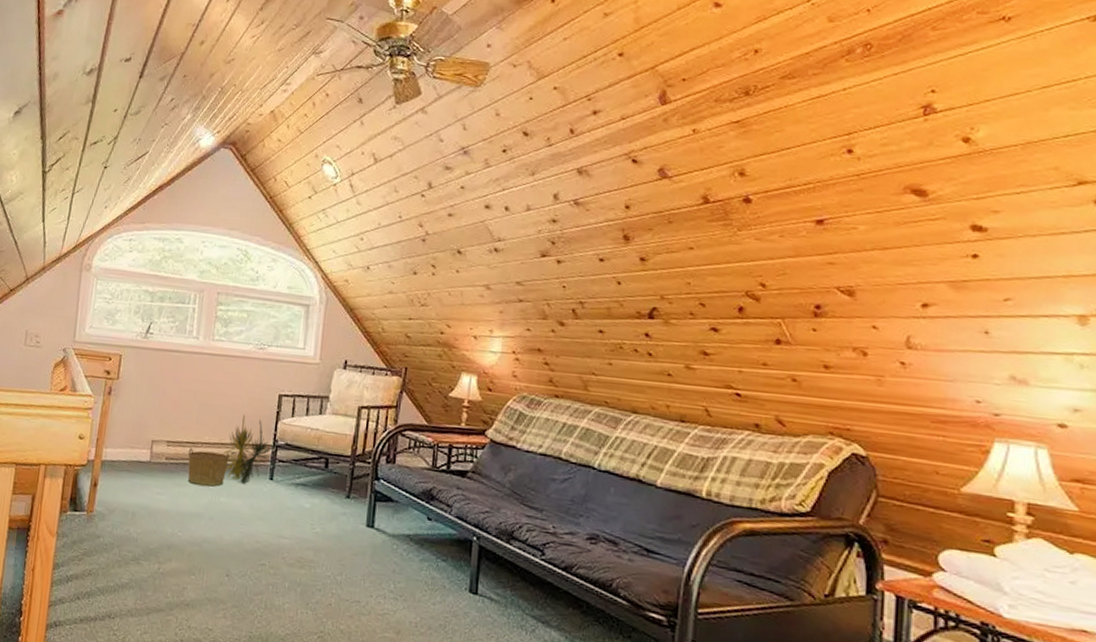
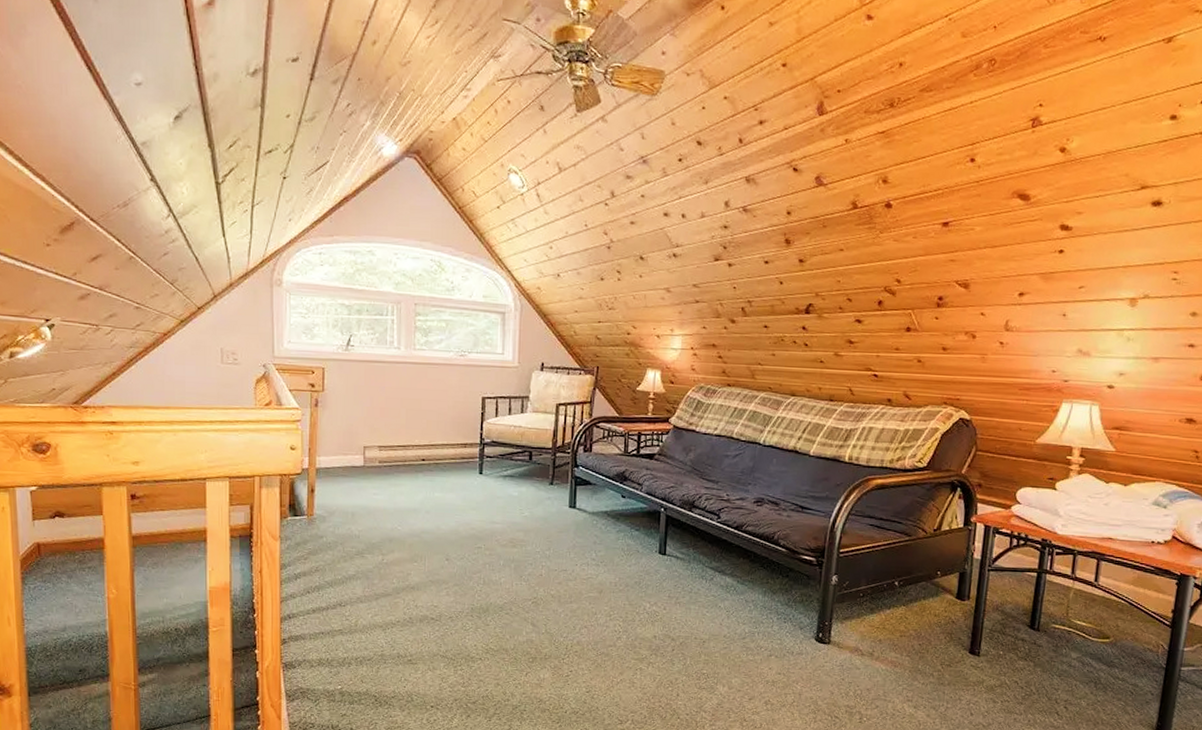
basket: present [187,448,230,487] -> none [400,451,440,484]
plant: present [223,414,271,485] -> none [433,417,479,480]

